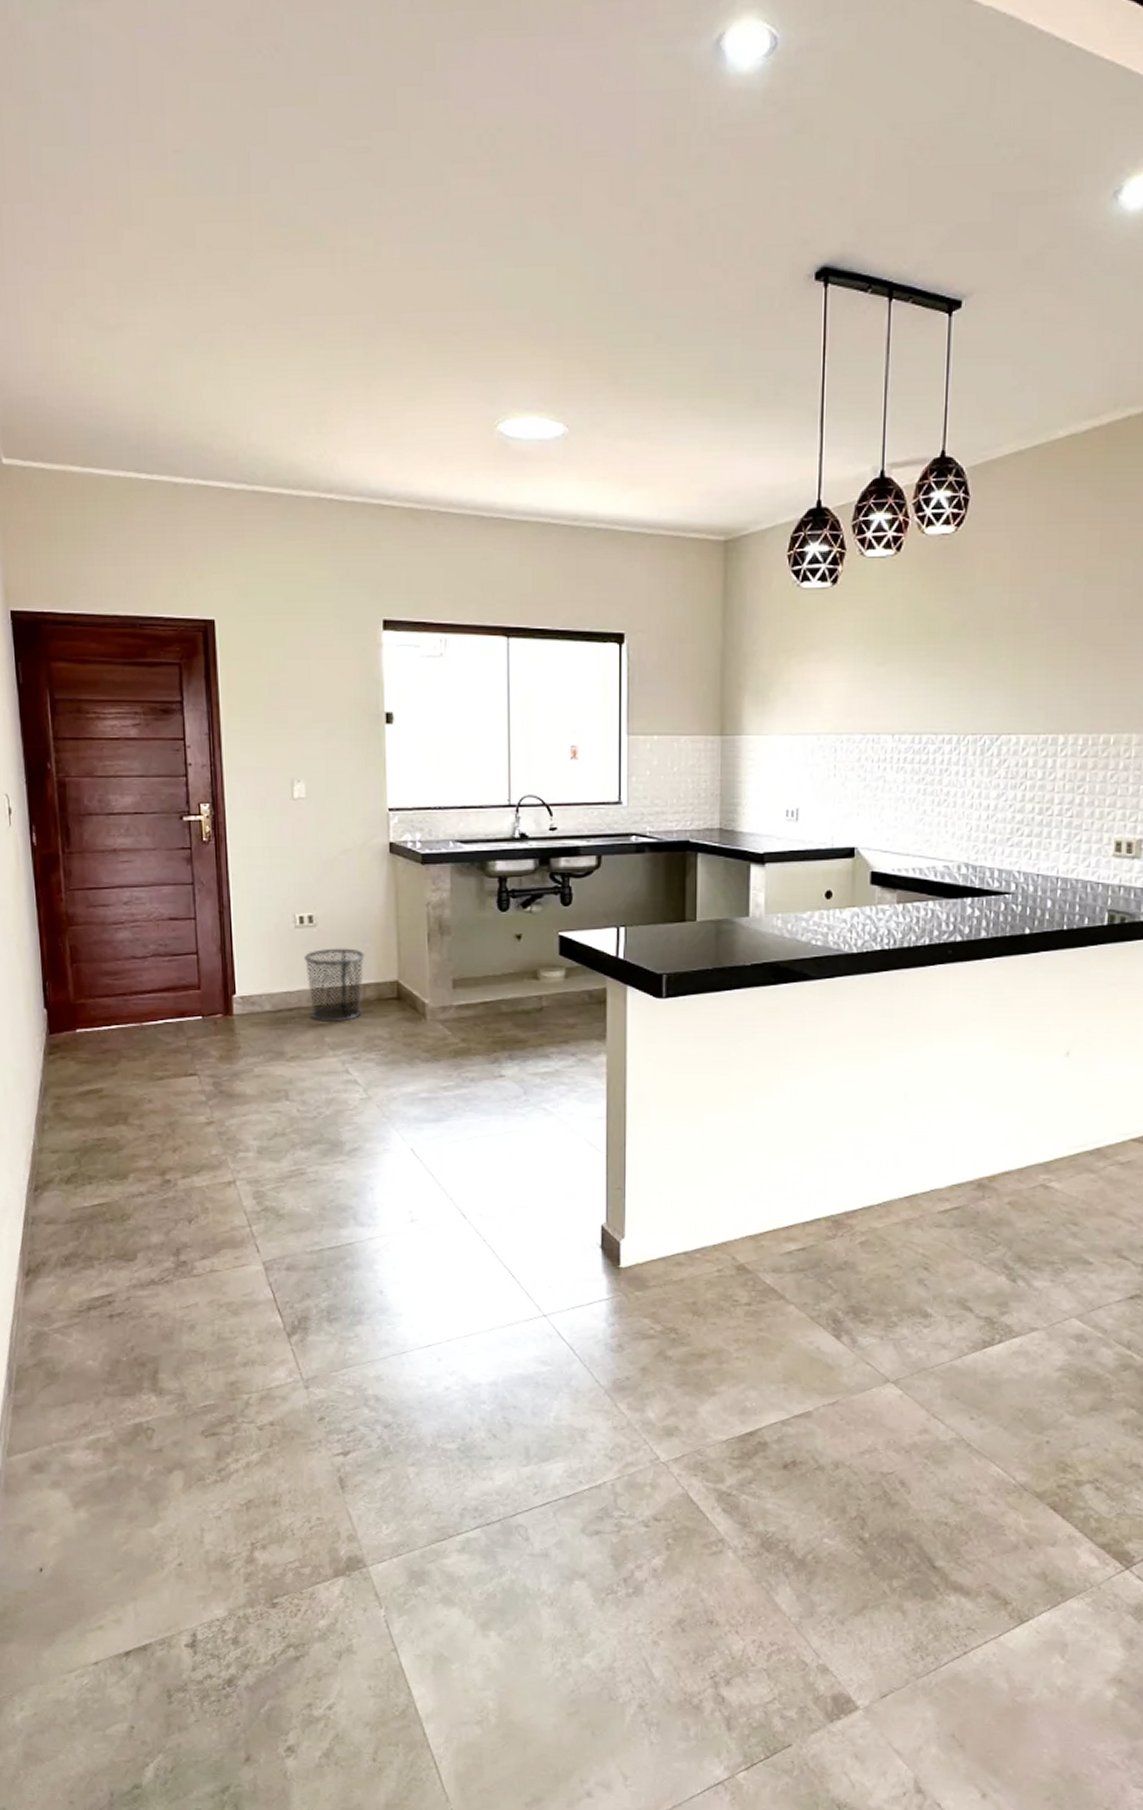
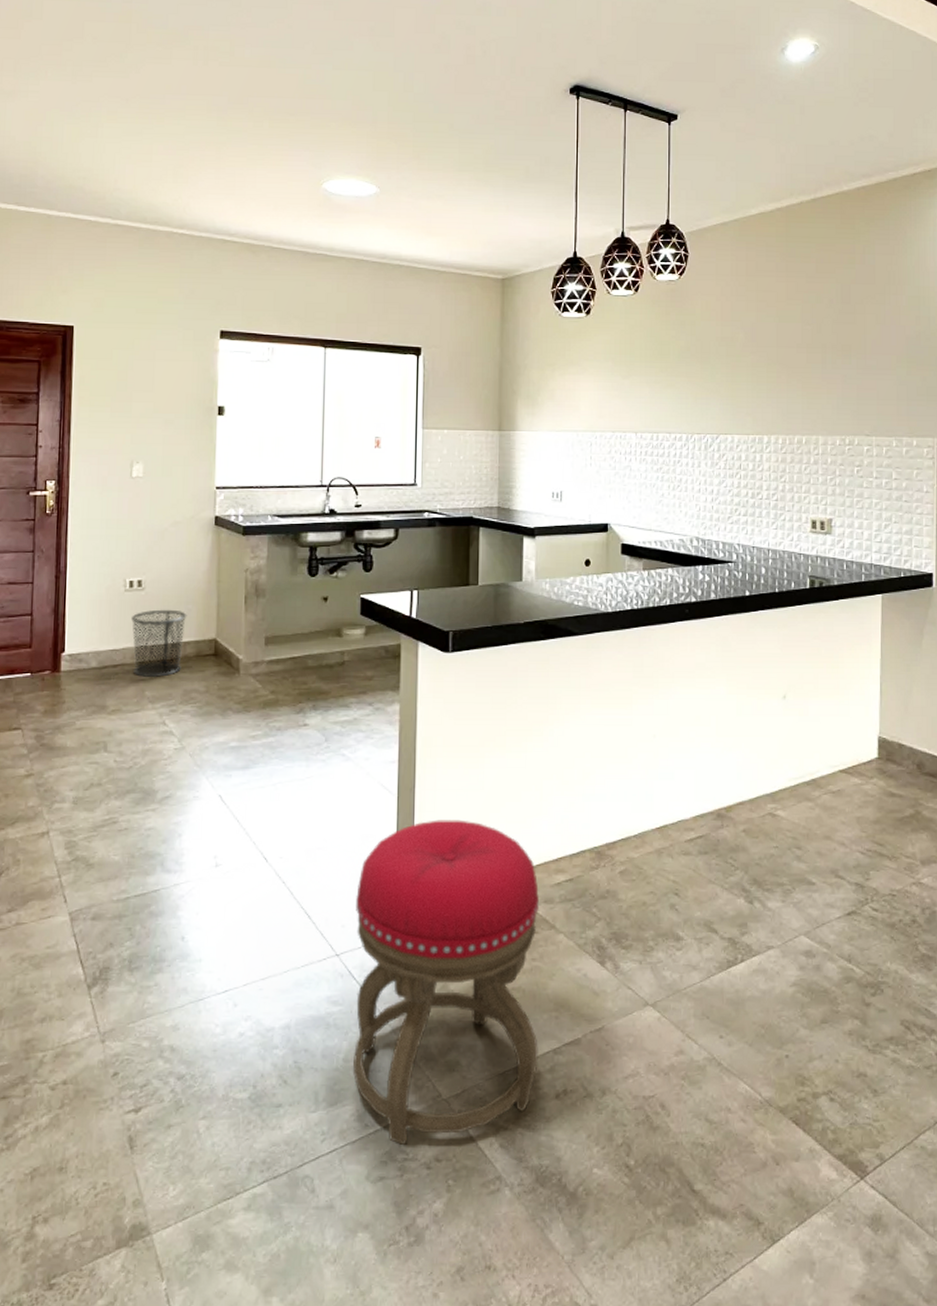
stool: none [563,1180,767,1504] -> present [353,819,539,1146]

